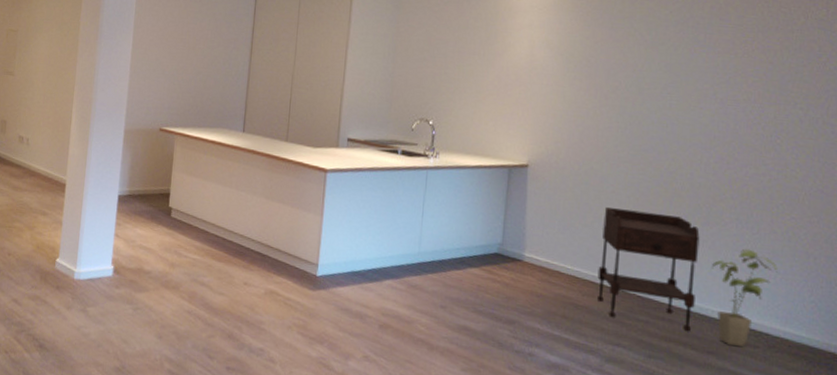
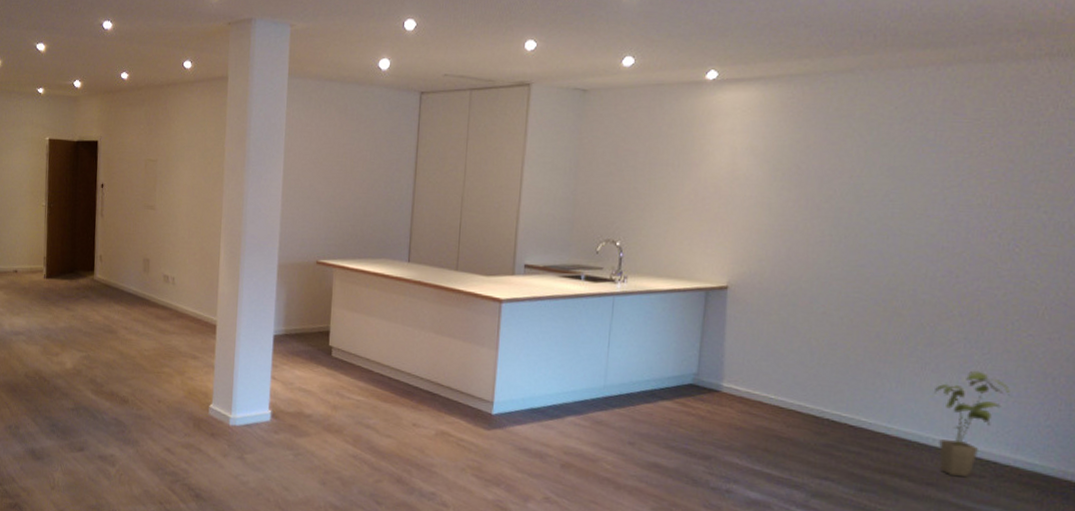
side table: present [597,206,700,332] -> none [804,329,922,463]

